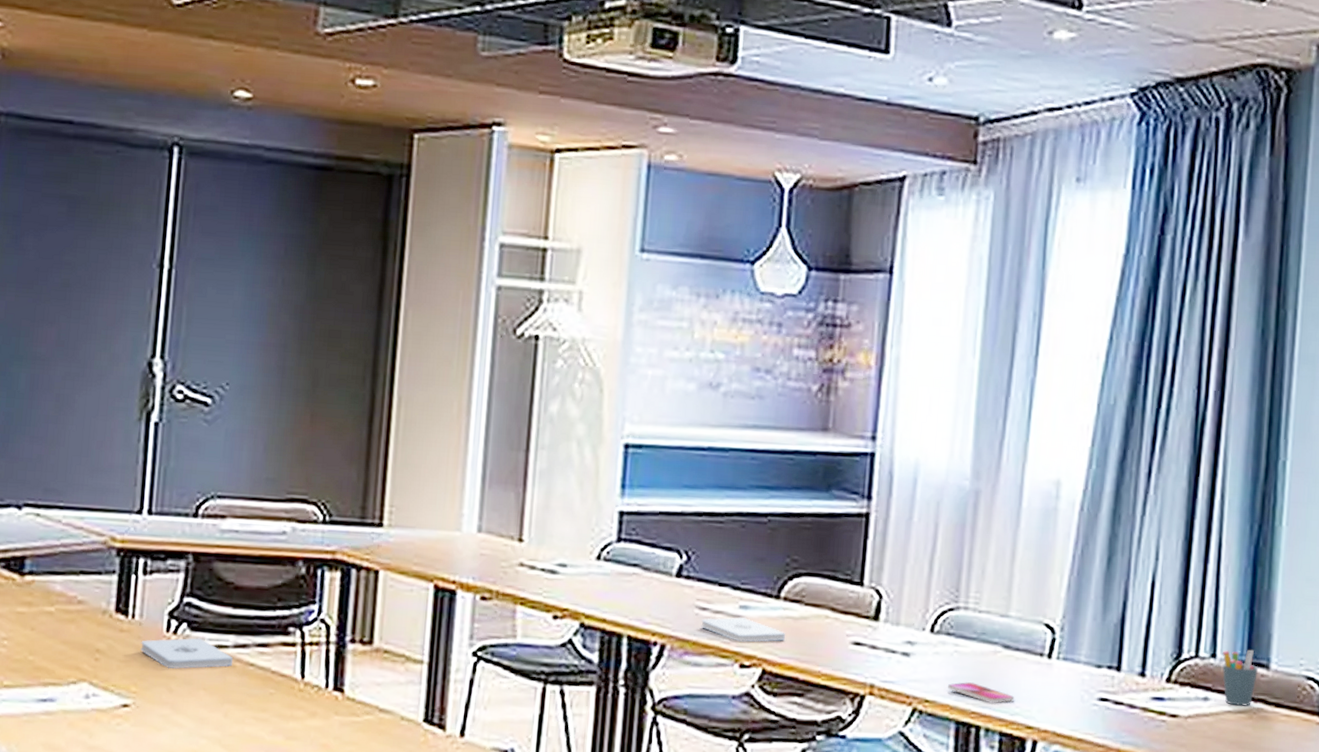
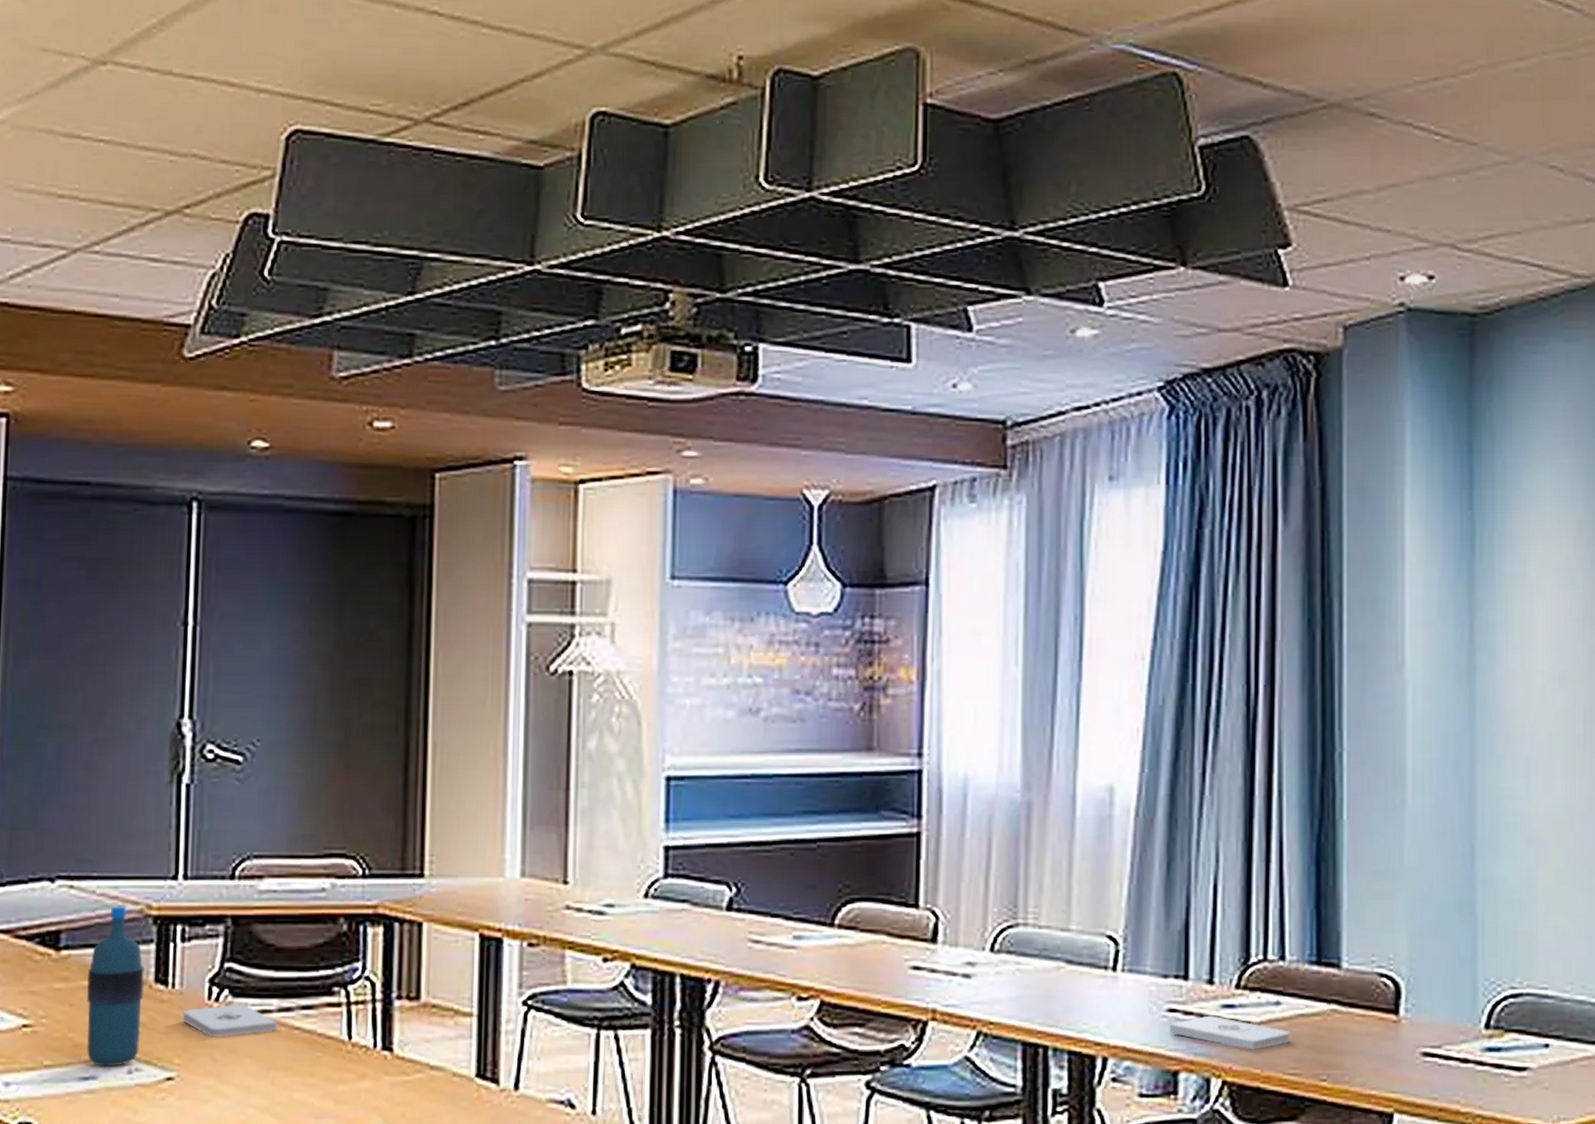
water bottle: none [46,536,106,690] -> present [86,906,144,1066]
notepad: present [701,617,786,642] -> none [755,948,843,974]
smartphone: present [948,682,1015,704] -> none [1012,1001,1082,1022]
notepad: none [1099,706,1217,742] -> present [1169,1015,1291,1050]
pen holder: present [1222,649,1259,706] -> none [1291,949,1330,1008]

